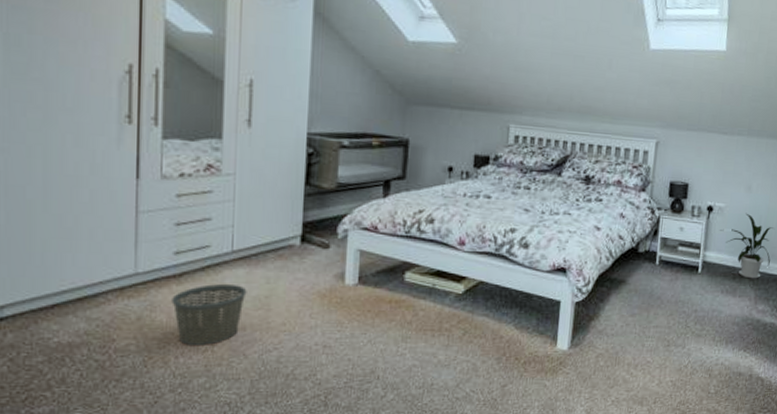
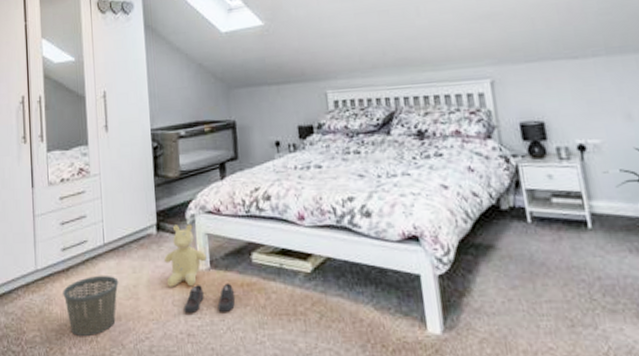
teddy bear: none [305,238,356,301] -> present [163,224,207,287]
shoe: none [322,299,382,326] -> present [183,283,235,313]

